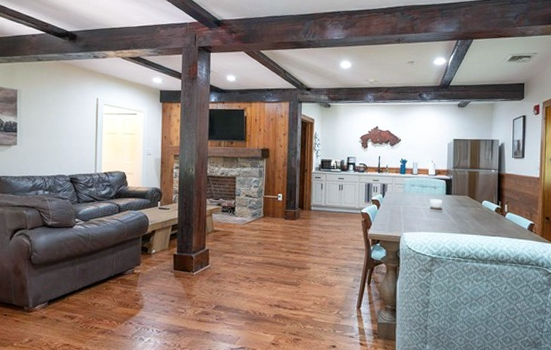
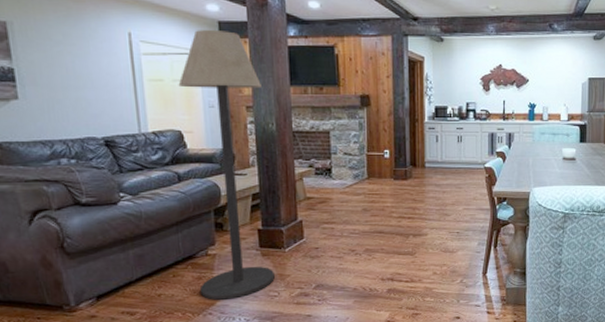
floor lamp: none [125,97,187,312] -> present [178,30,275,300]

